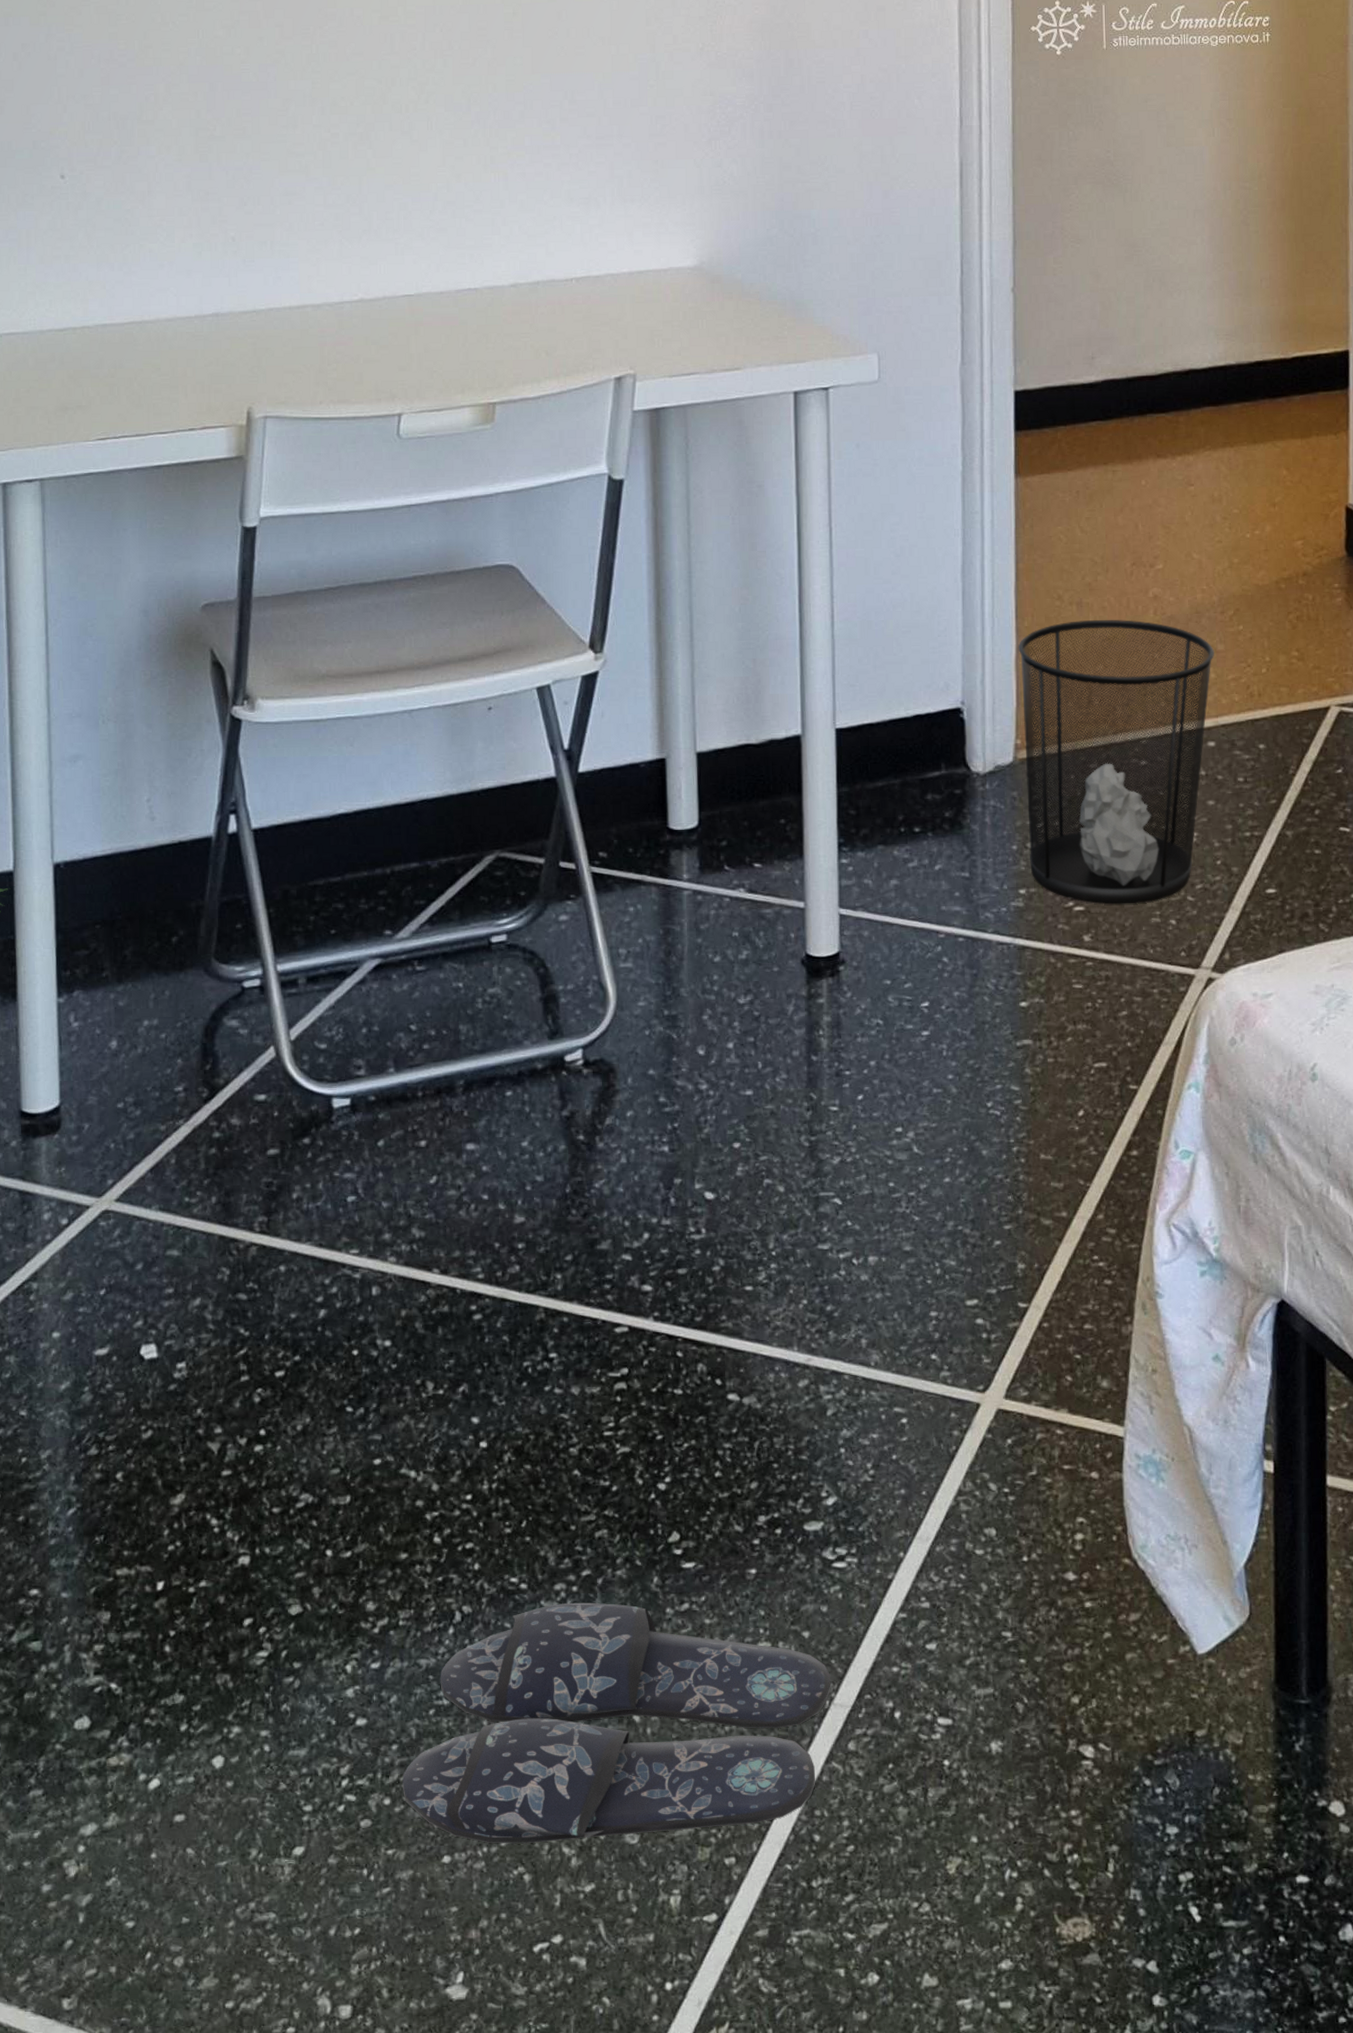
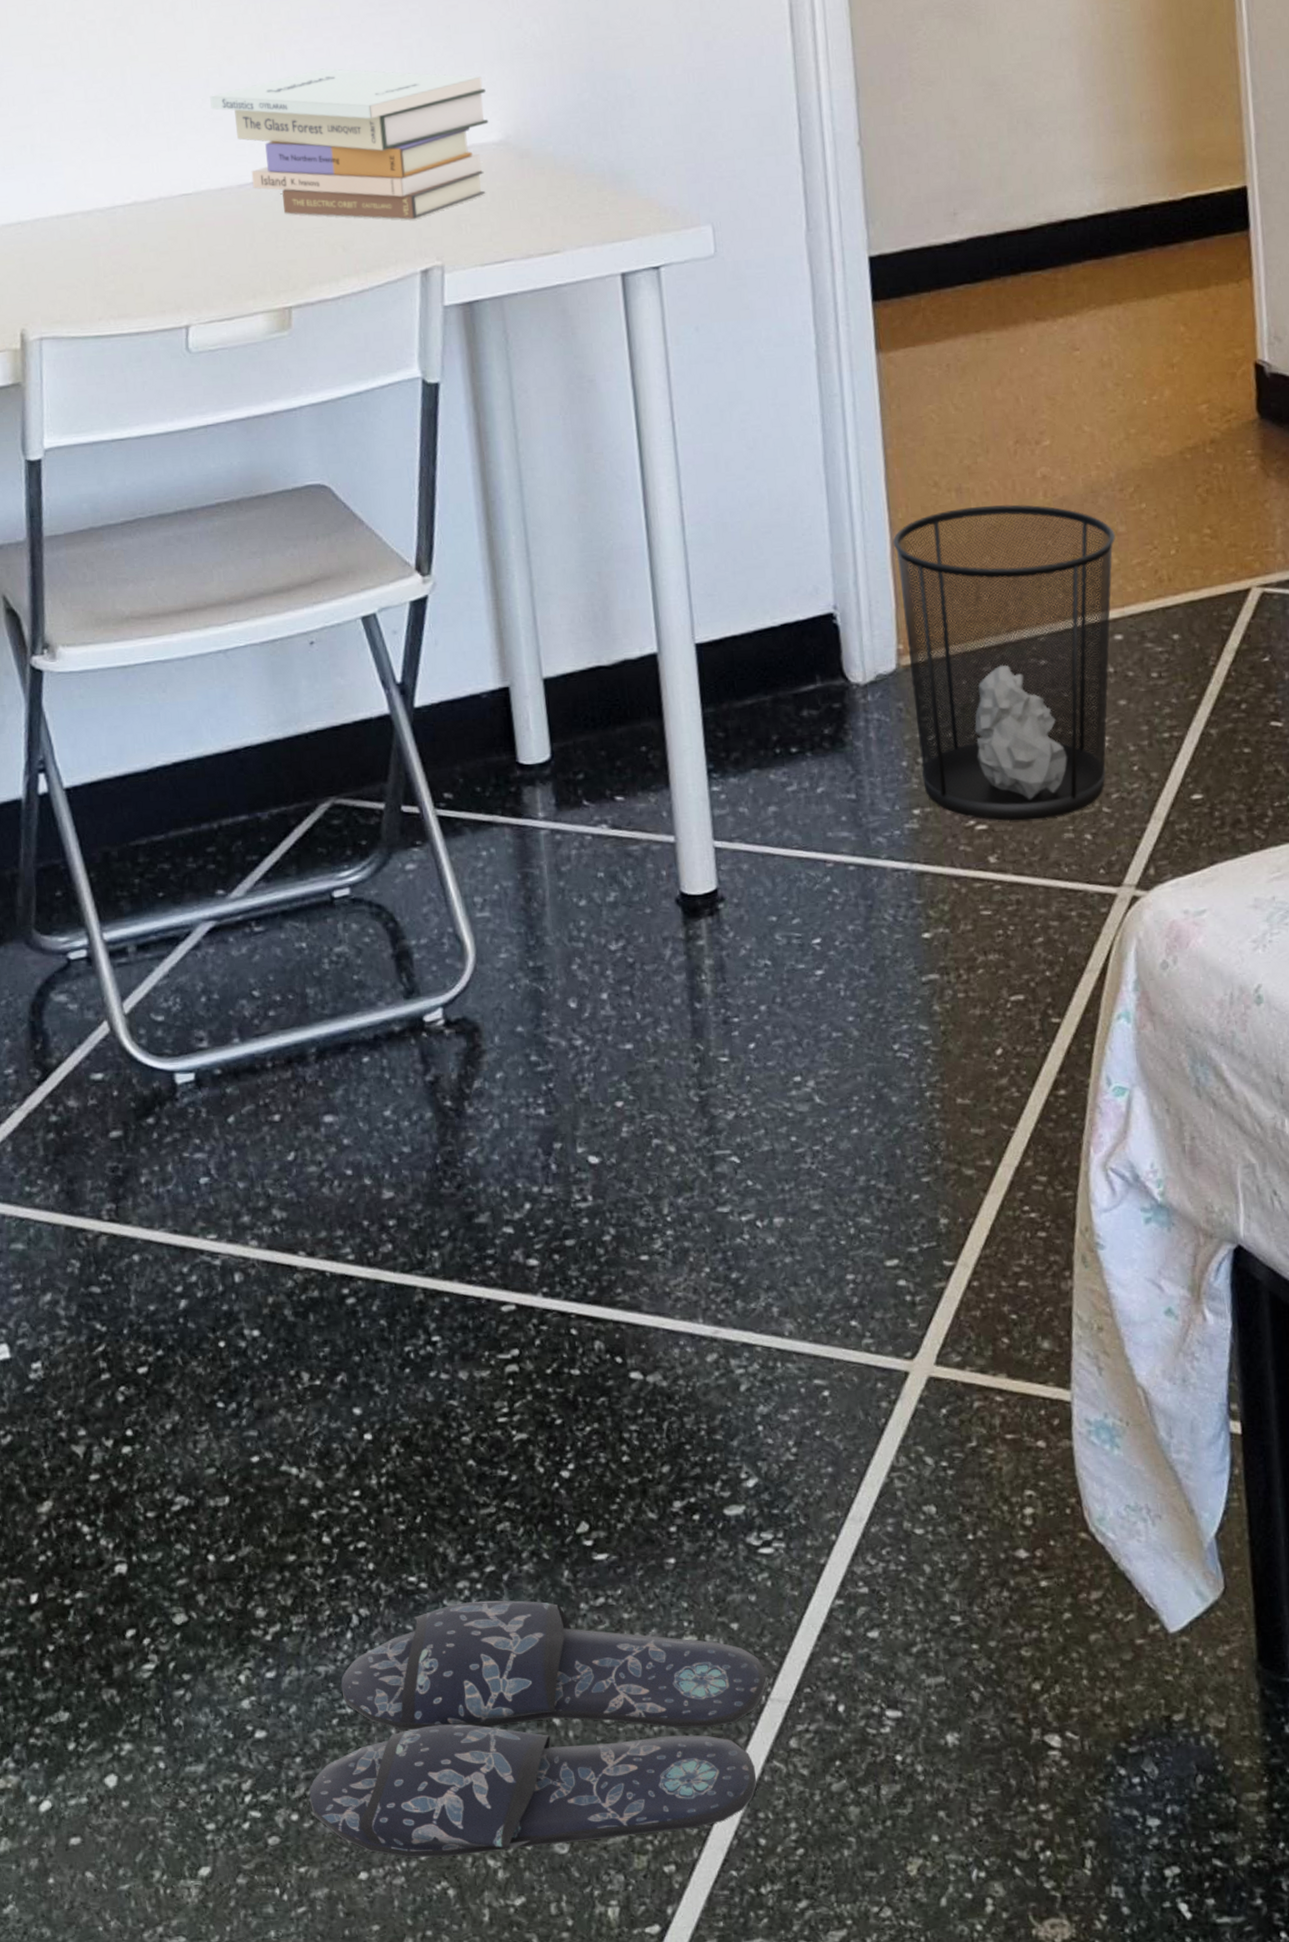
books: none [437,191,686,332] -> present [210,68,489,220]

